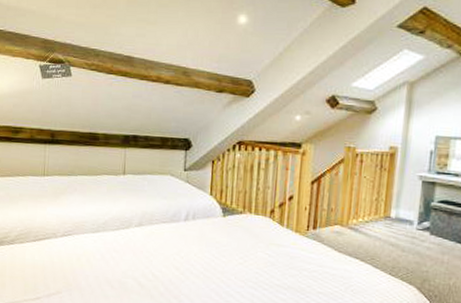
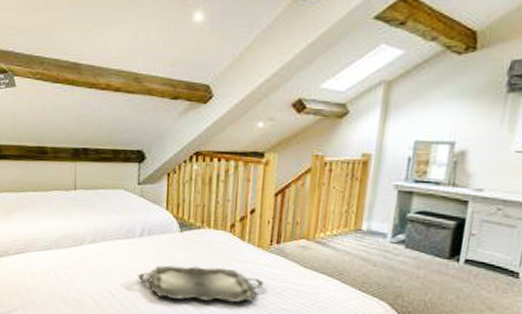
serving tray: none [182,248,301,287] -> present [138,265,264,303]

